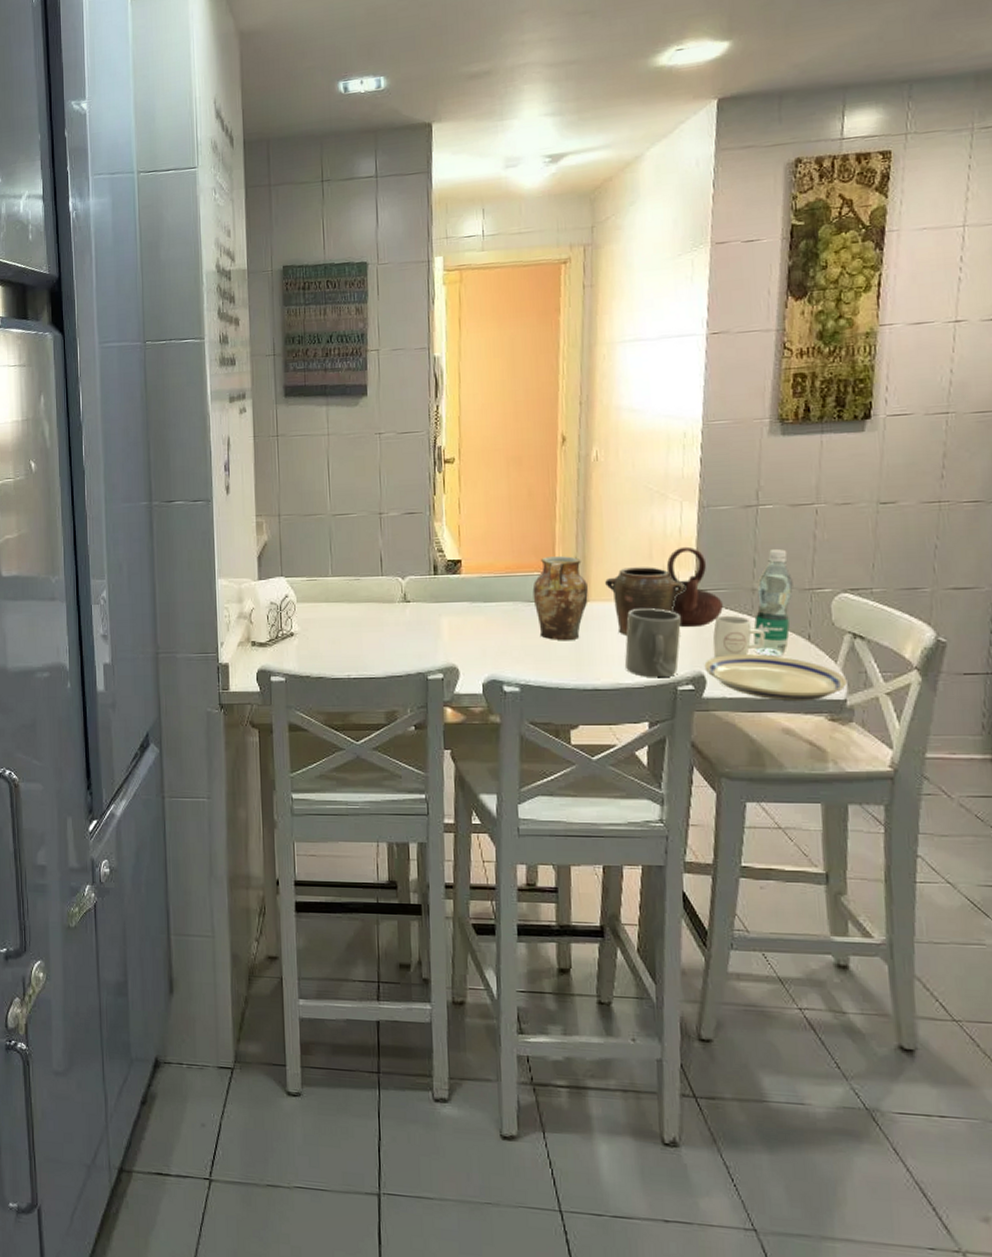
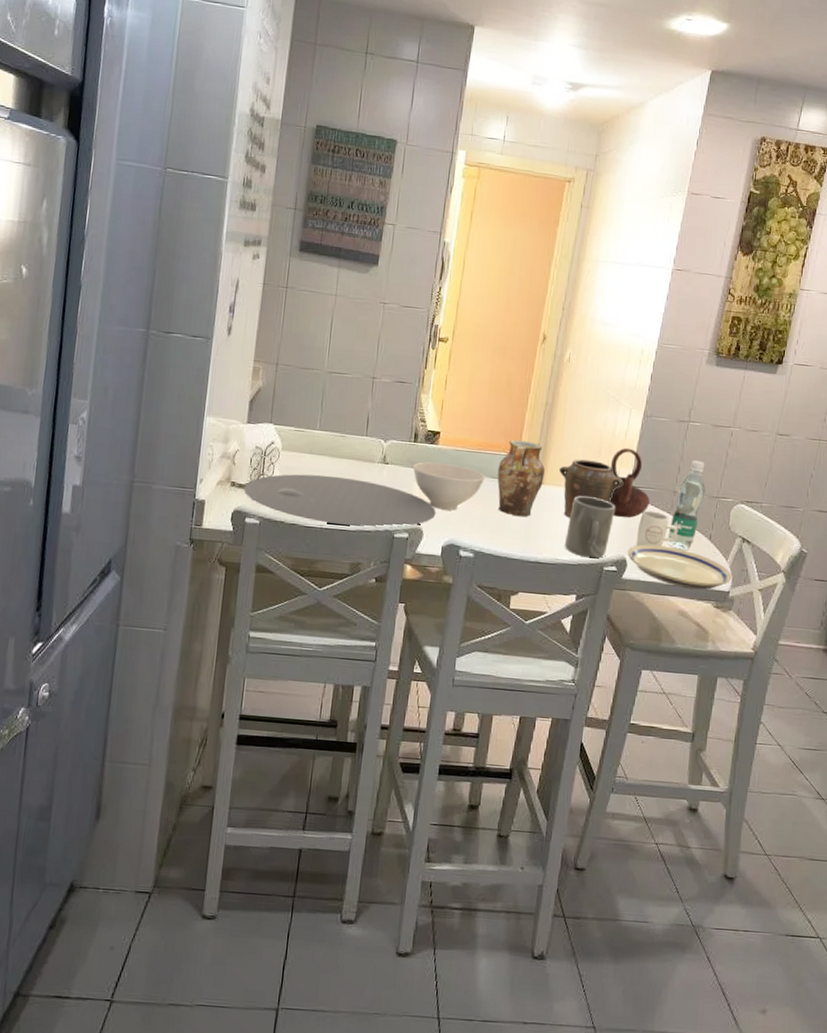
placemat: none [264,622,470,673] -> present [243,474,436,528]
bowl: none [436,592,520,644] -> present [412,461,486,511]

